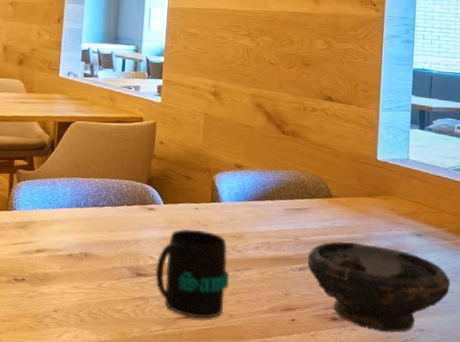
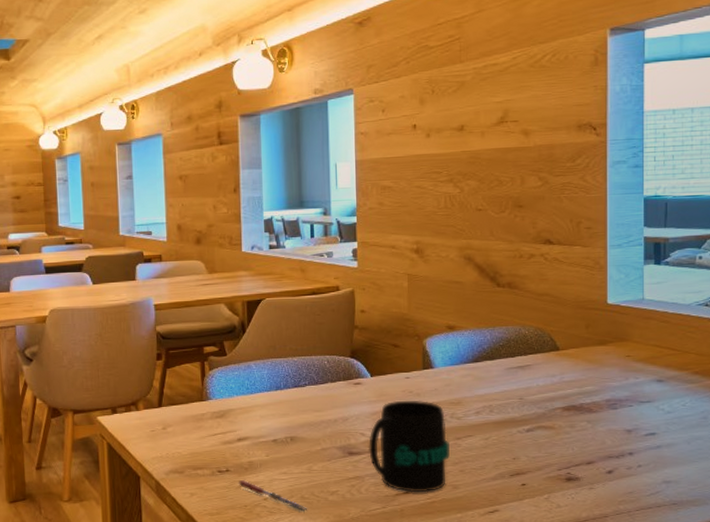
pen: none [31,289,94,327] -> present [238,479,308,512]
bowl: present [307,241,450,333] -> none [535,396,698,487]

